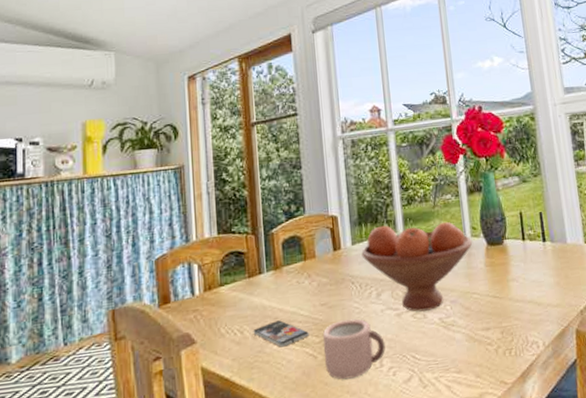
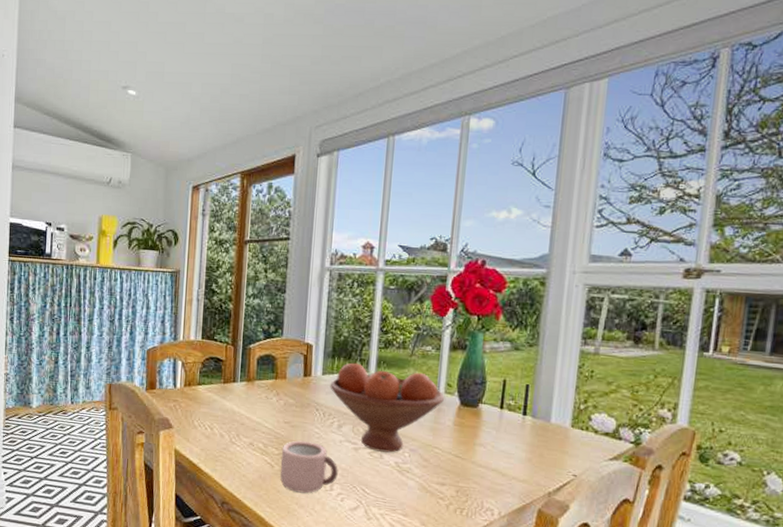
smartphone: present [253,320,309,347] -> none [221,426,270,450]

